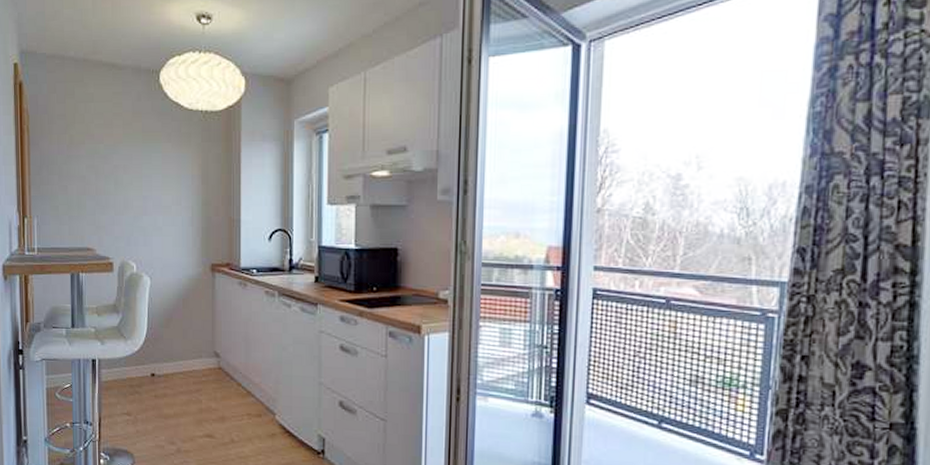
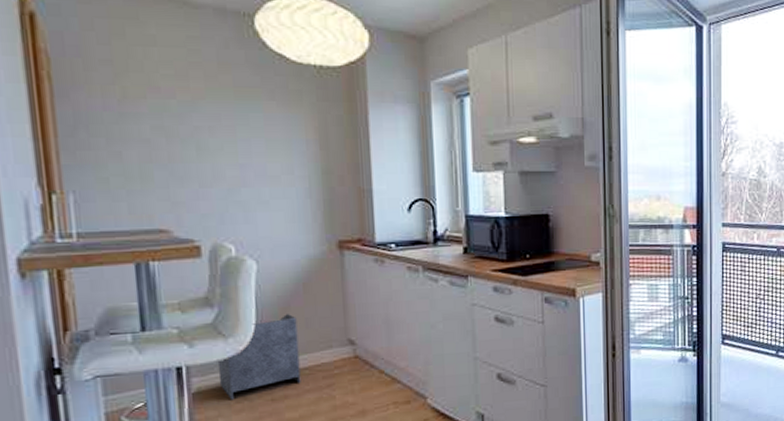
waste basket: none [119,325,177,392] -> present [217,314,301,400]

